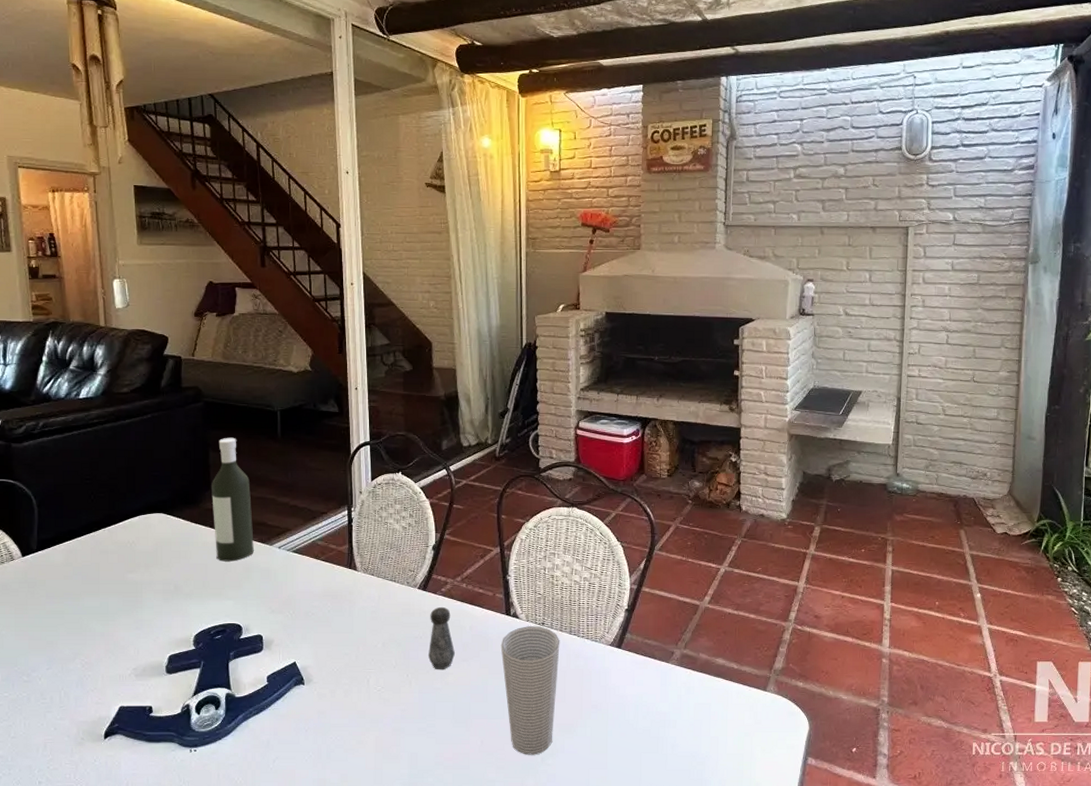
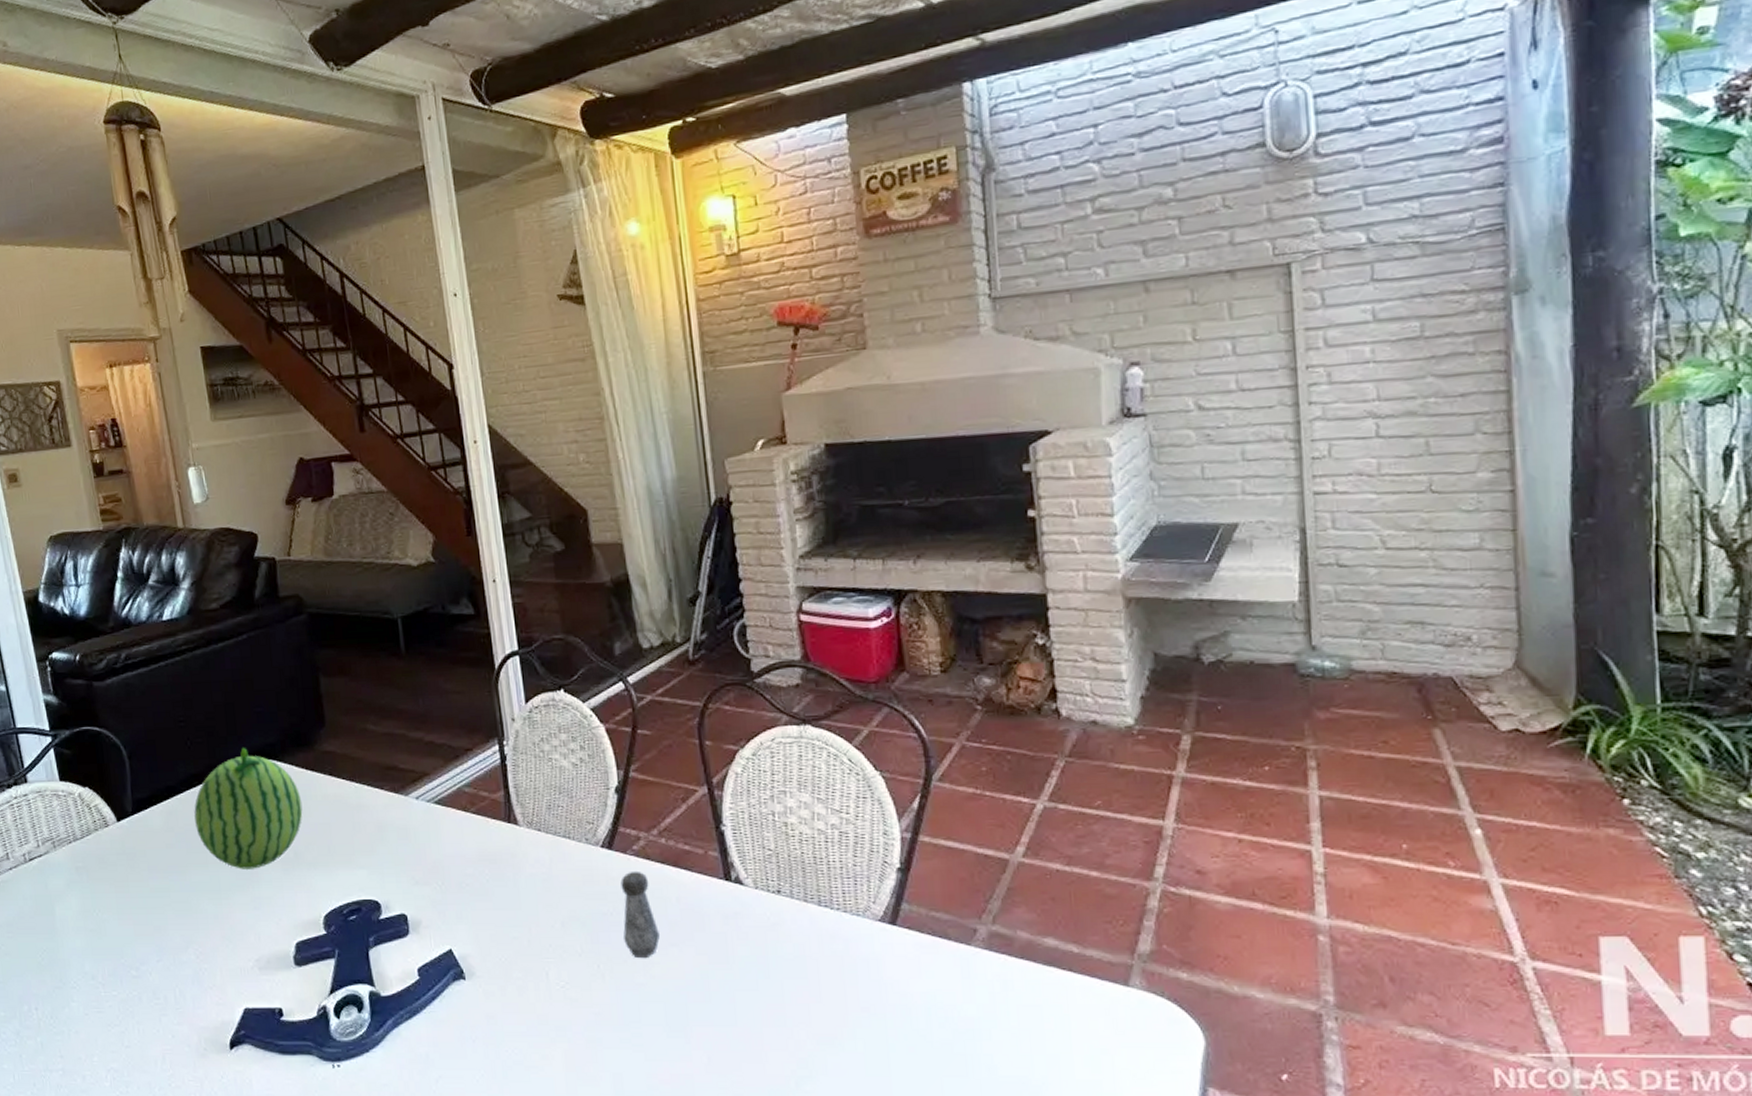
fruit: none [92,502,185,598] -> present [194,747,303,869]
bottle: present [212,437,254,562] -> none [326,656,386,819]
cup: present [500,626,560,755] -> none [721,895,809,1078]

